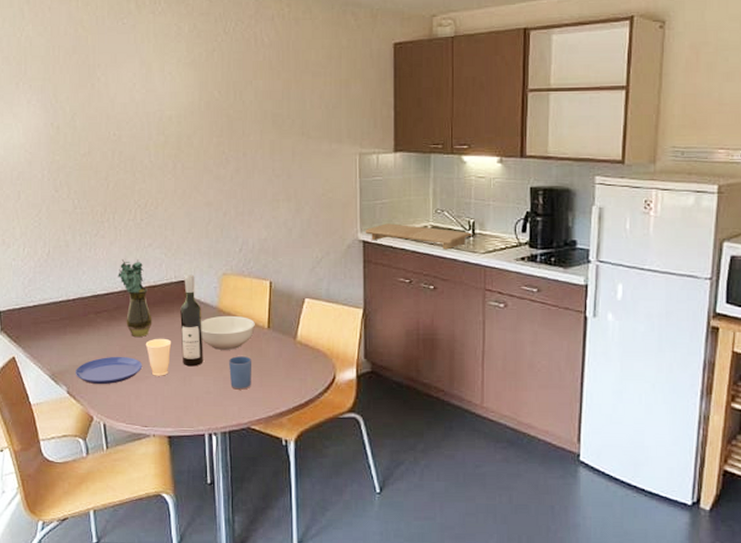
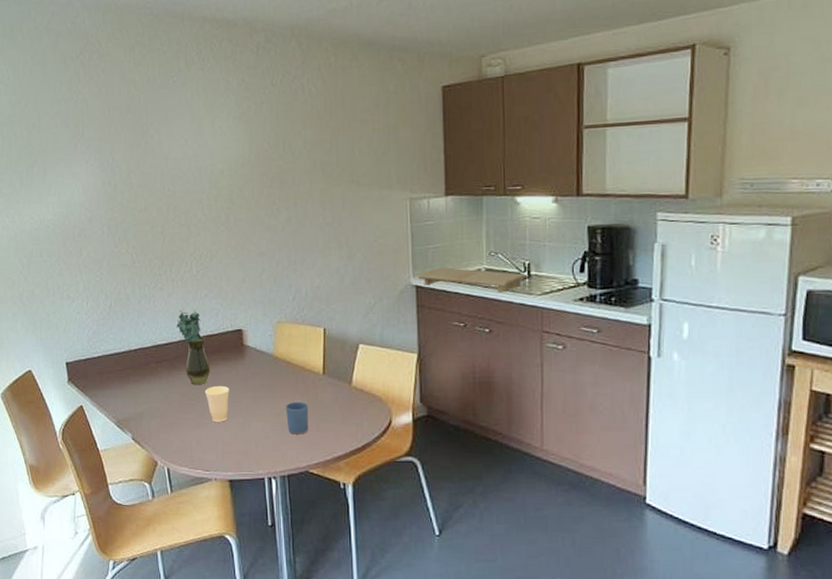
plate: present [75,356,143,385] -> none [139,403,203,431]
bottle: present [180,274,203,367] -> none [237,323,261,413]
bowl: present [201,315,255,350] -> none [257,362,310,396]

